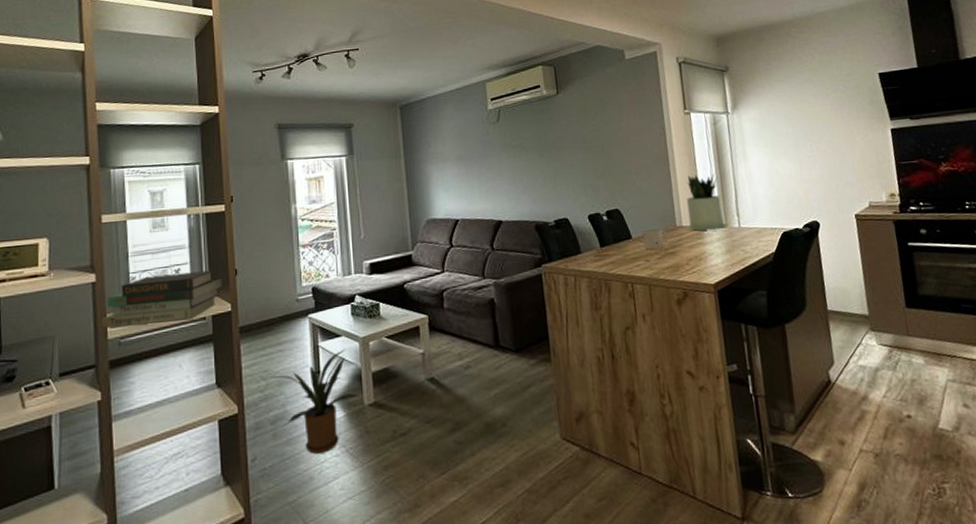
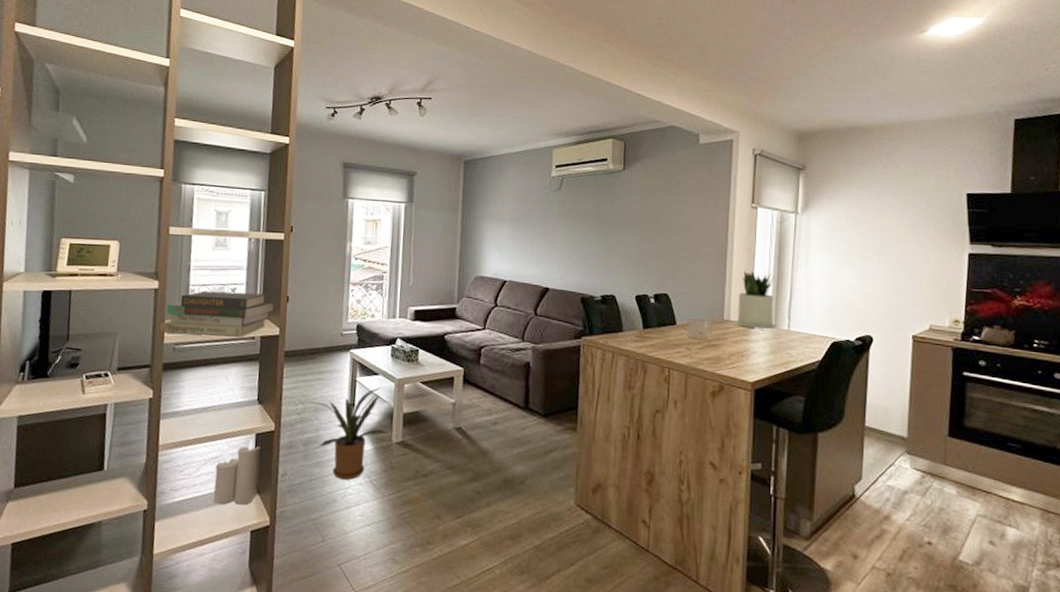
candle: none [178,427,227,505] -> present [213,439,261,505]
teapot: none [916,193,949,213] -> present [980,325,1017,347]

